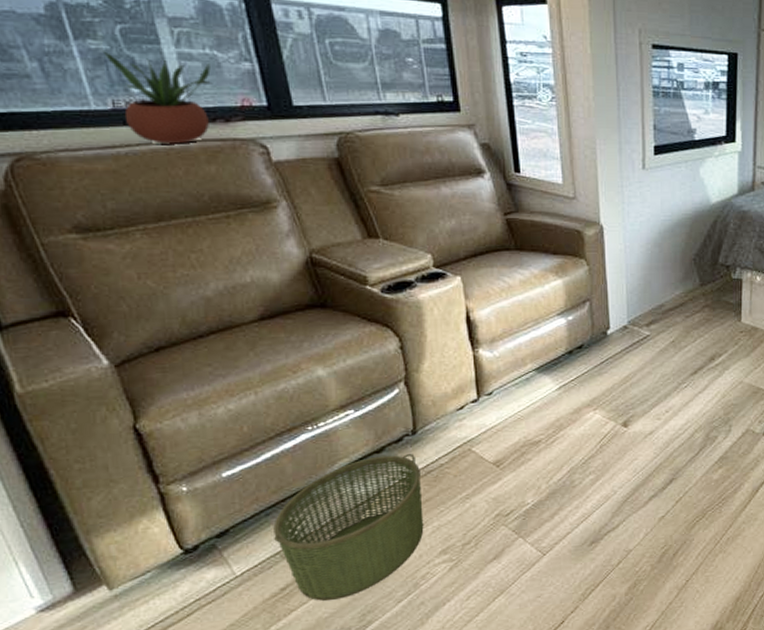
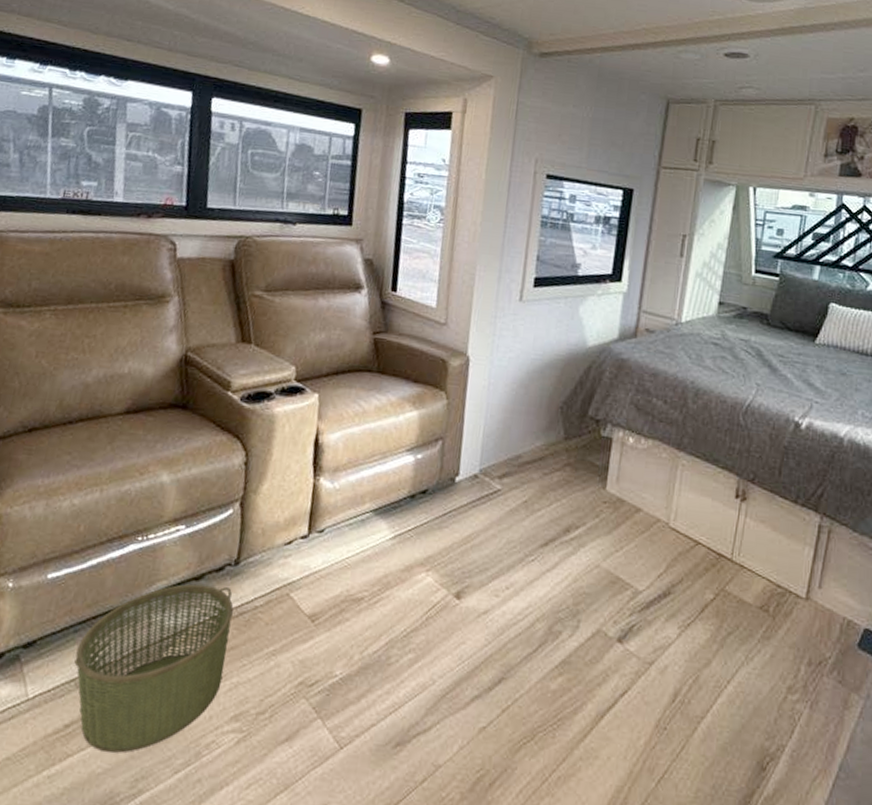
potted plant: present [102,51,213,144] -> none [69,148,149,234]

